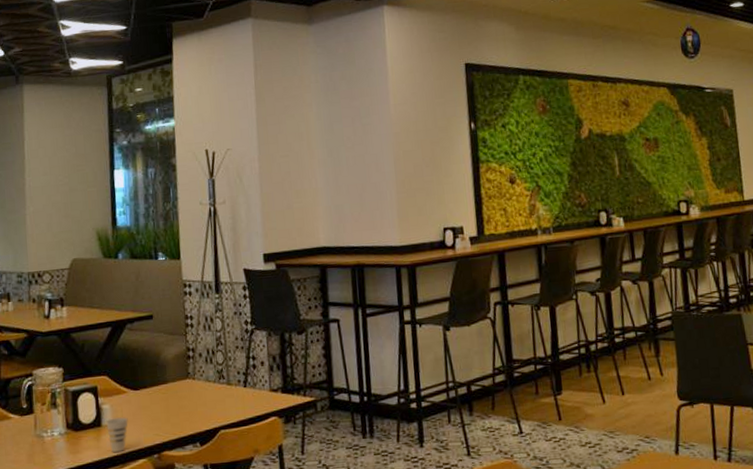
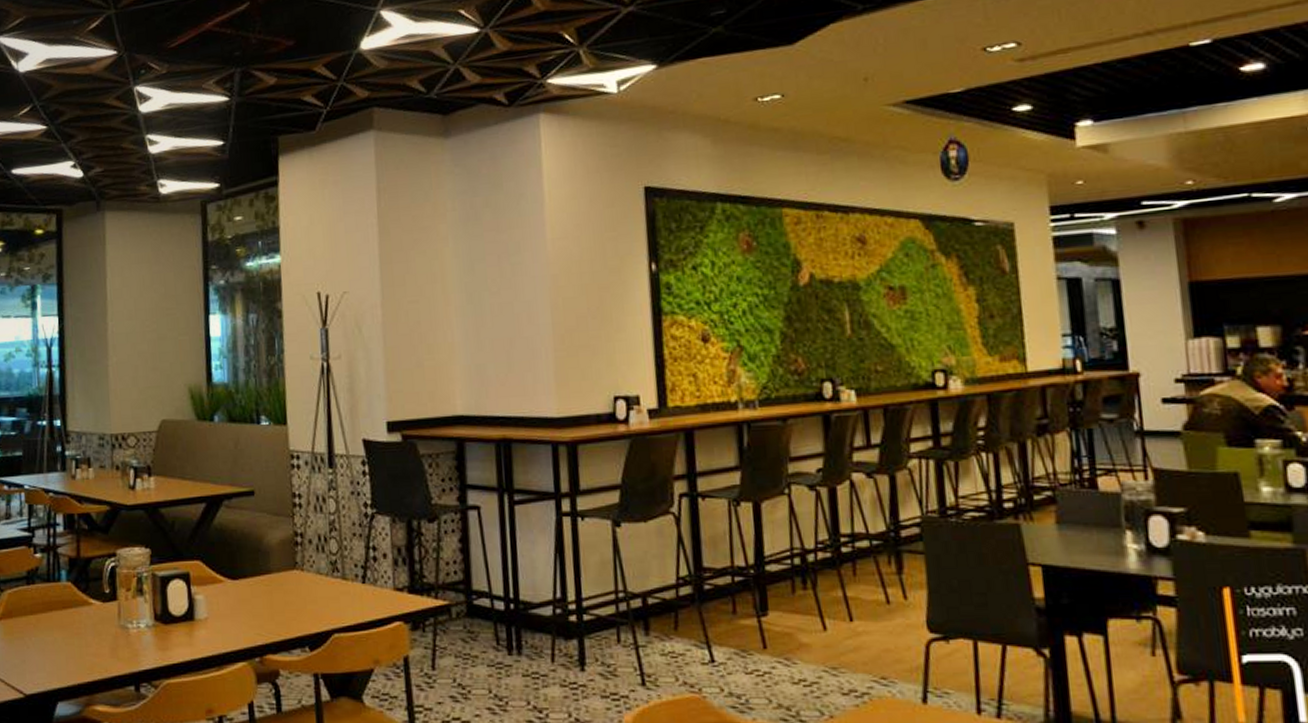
cup: present [106,417,128,453] -> none [199,611,225,653]

